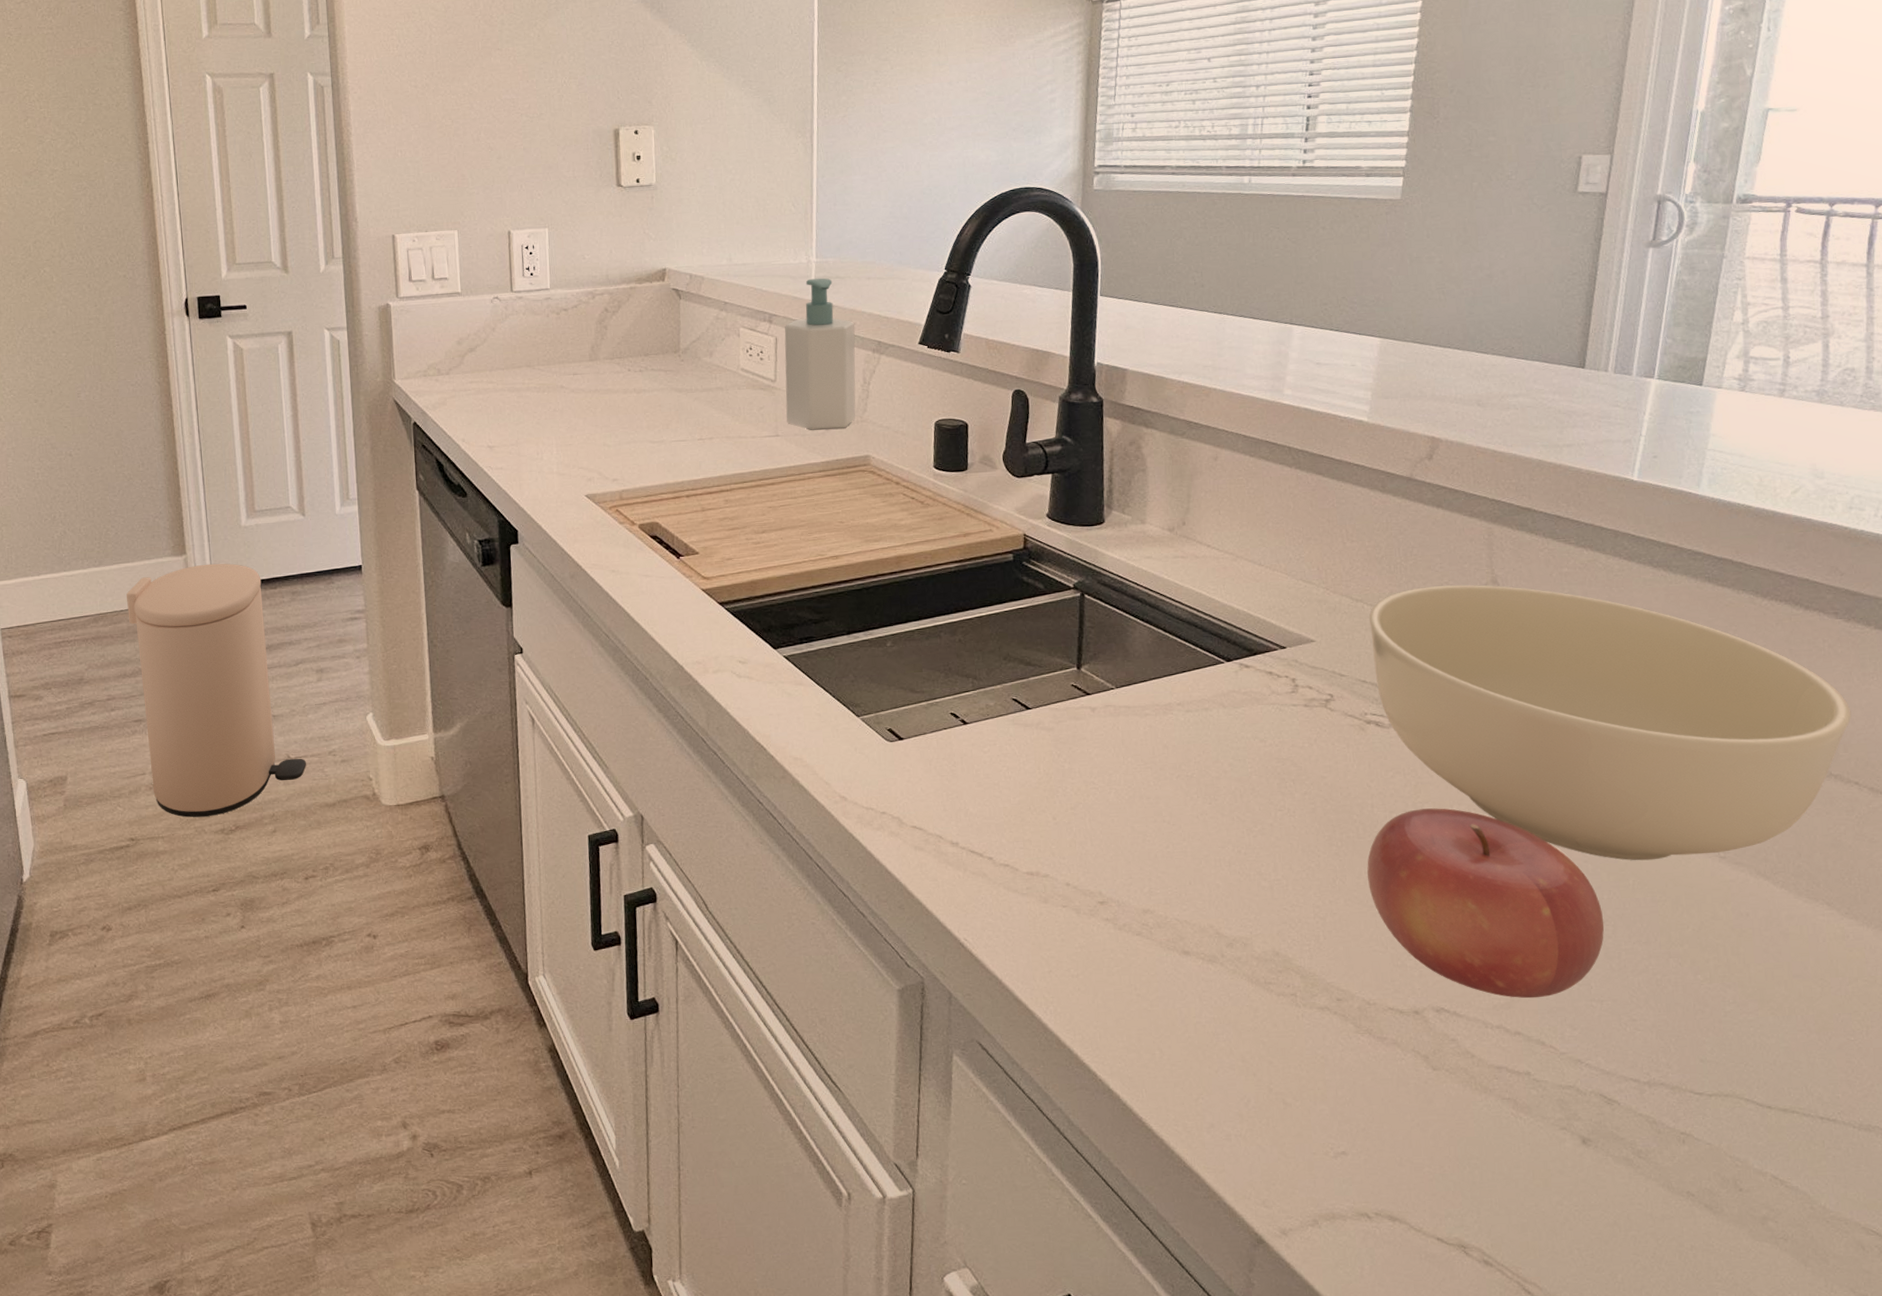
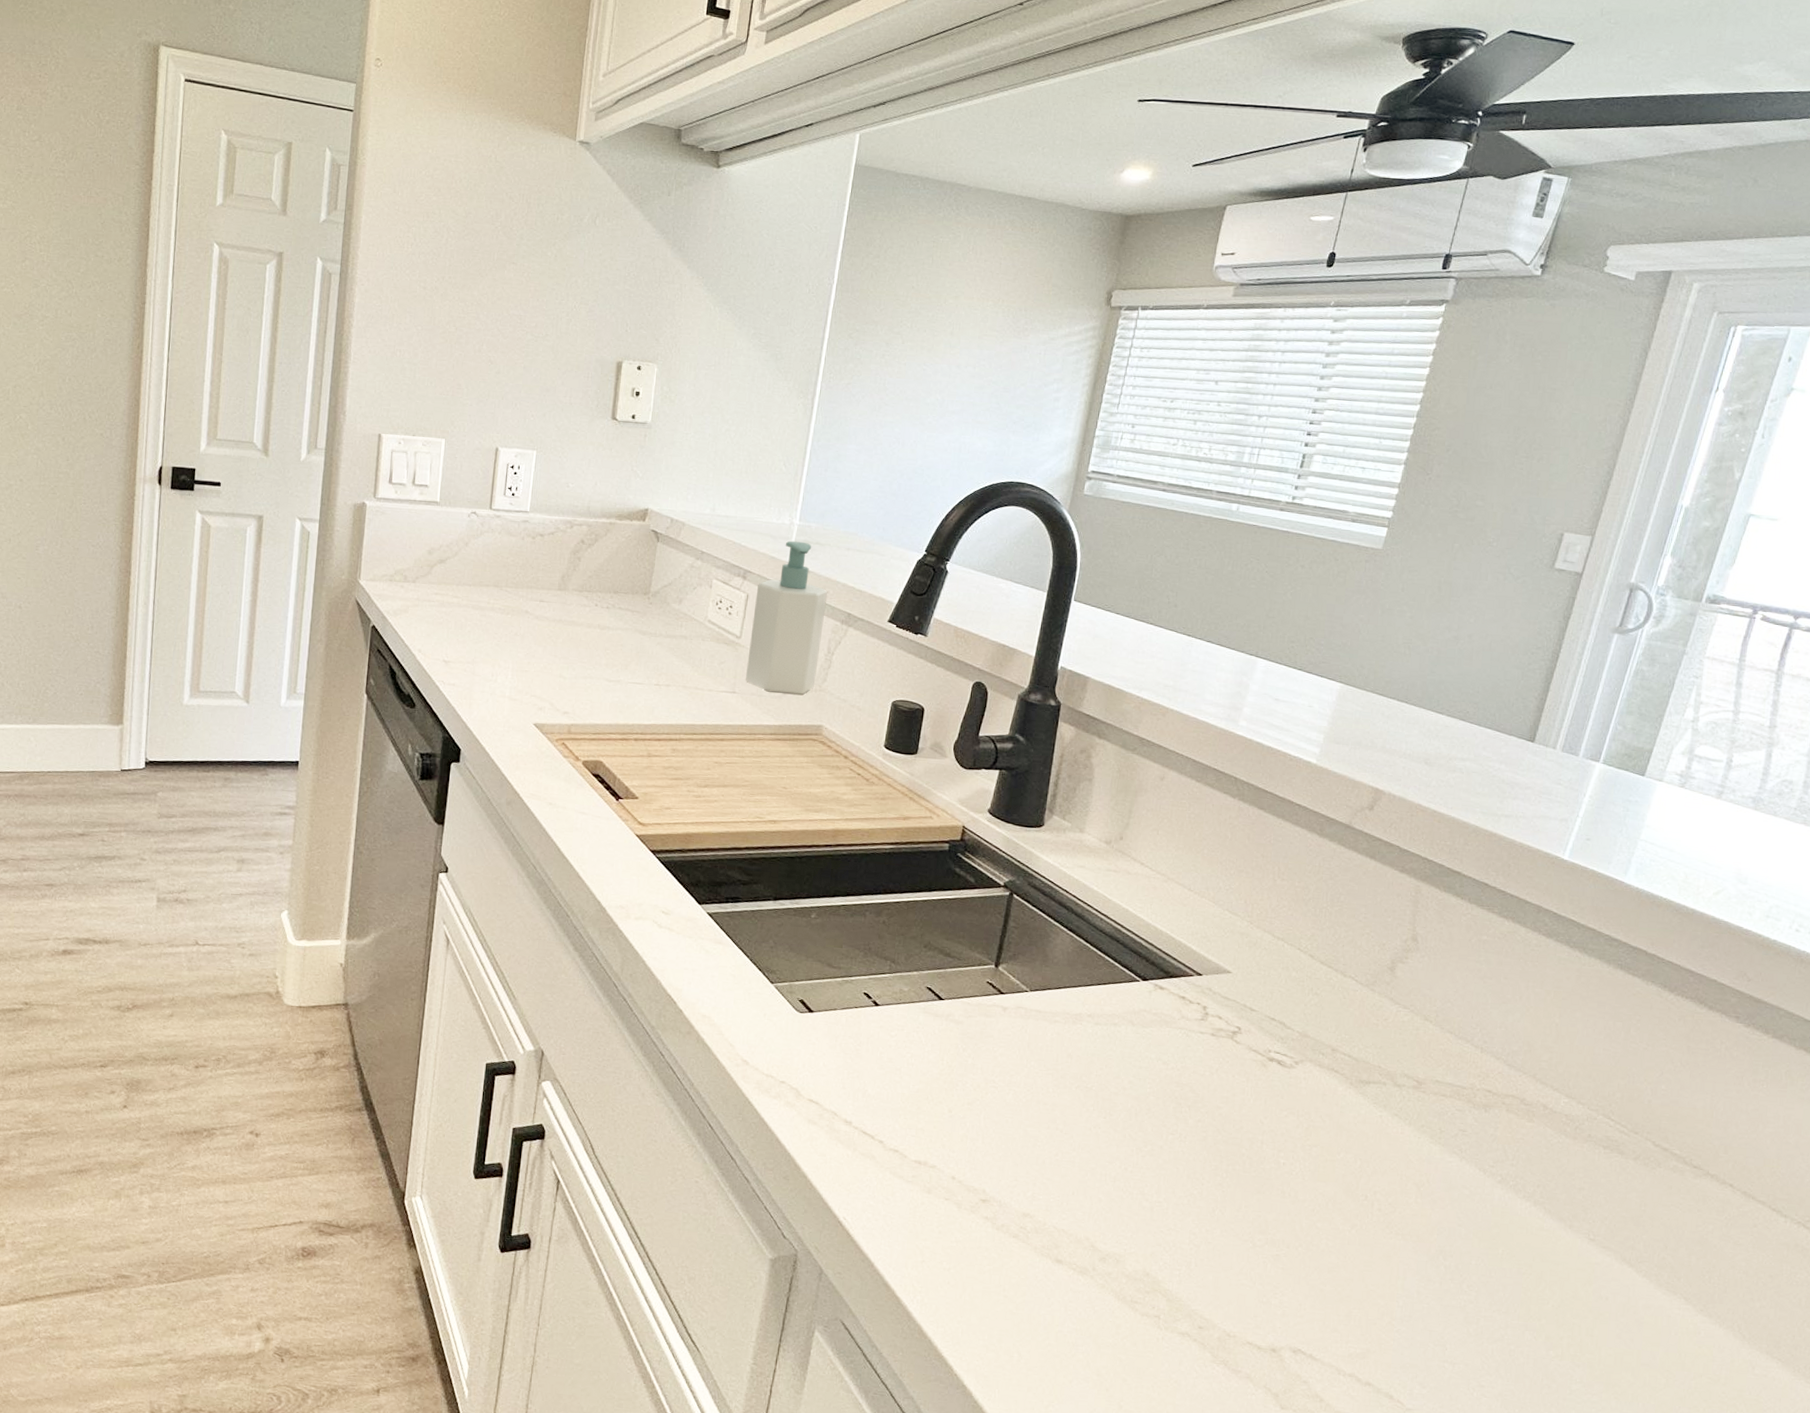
pedal bin: present [126,563,306,817] -> none [54,737,214,991]
fruit: present [1367,808,1605,999] -> none [1246,1151,1468,1352]
bowl: present [1369,584,1852,861] -> none [1285,934,1737,1235]

